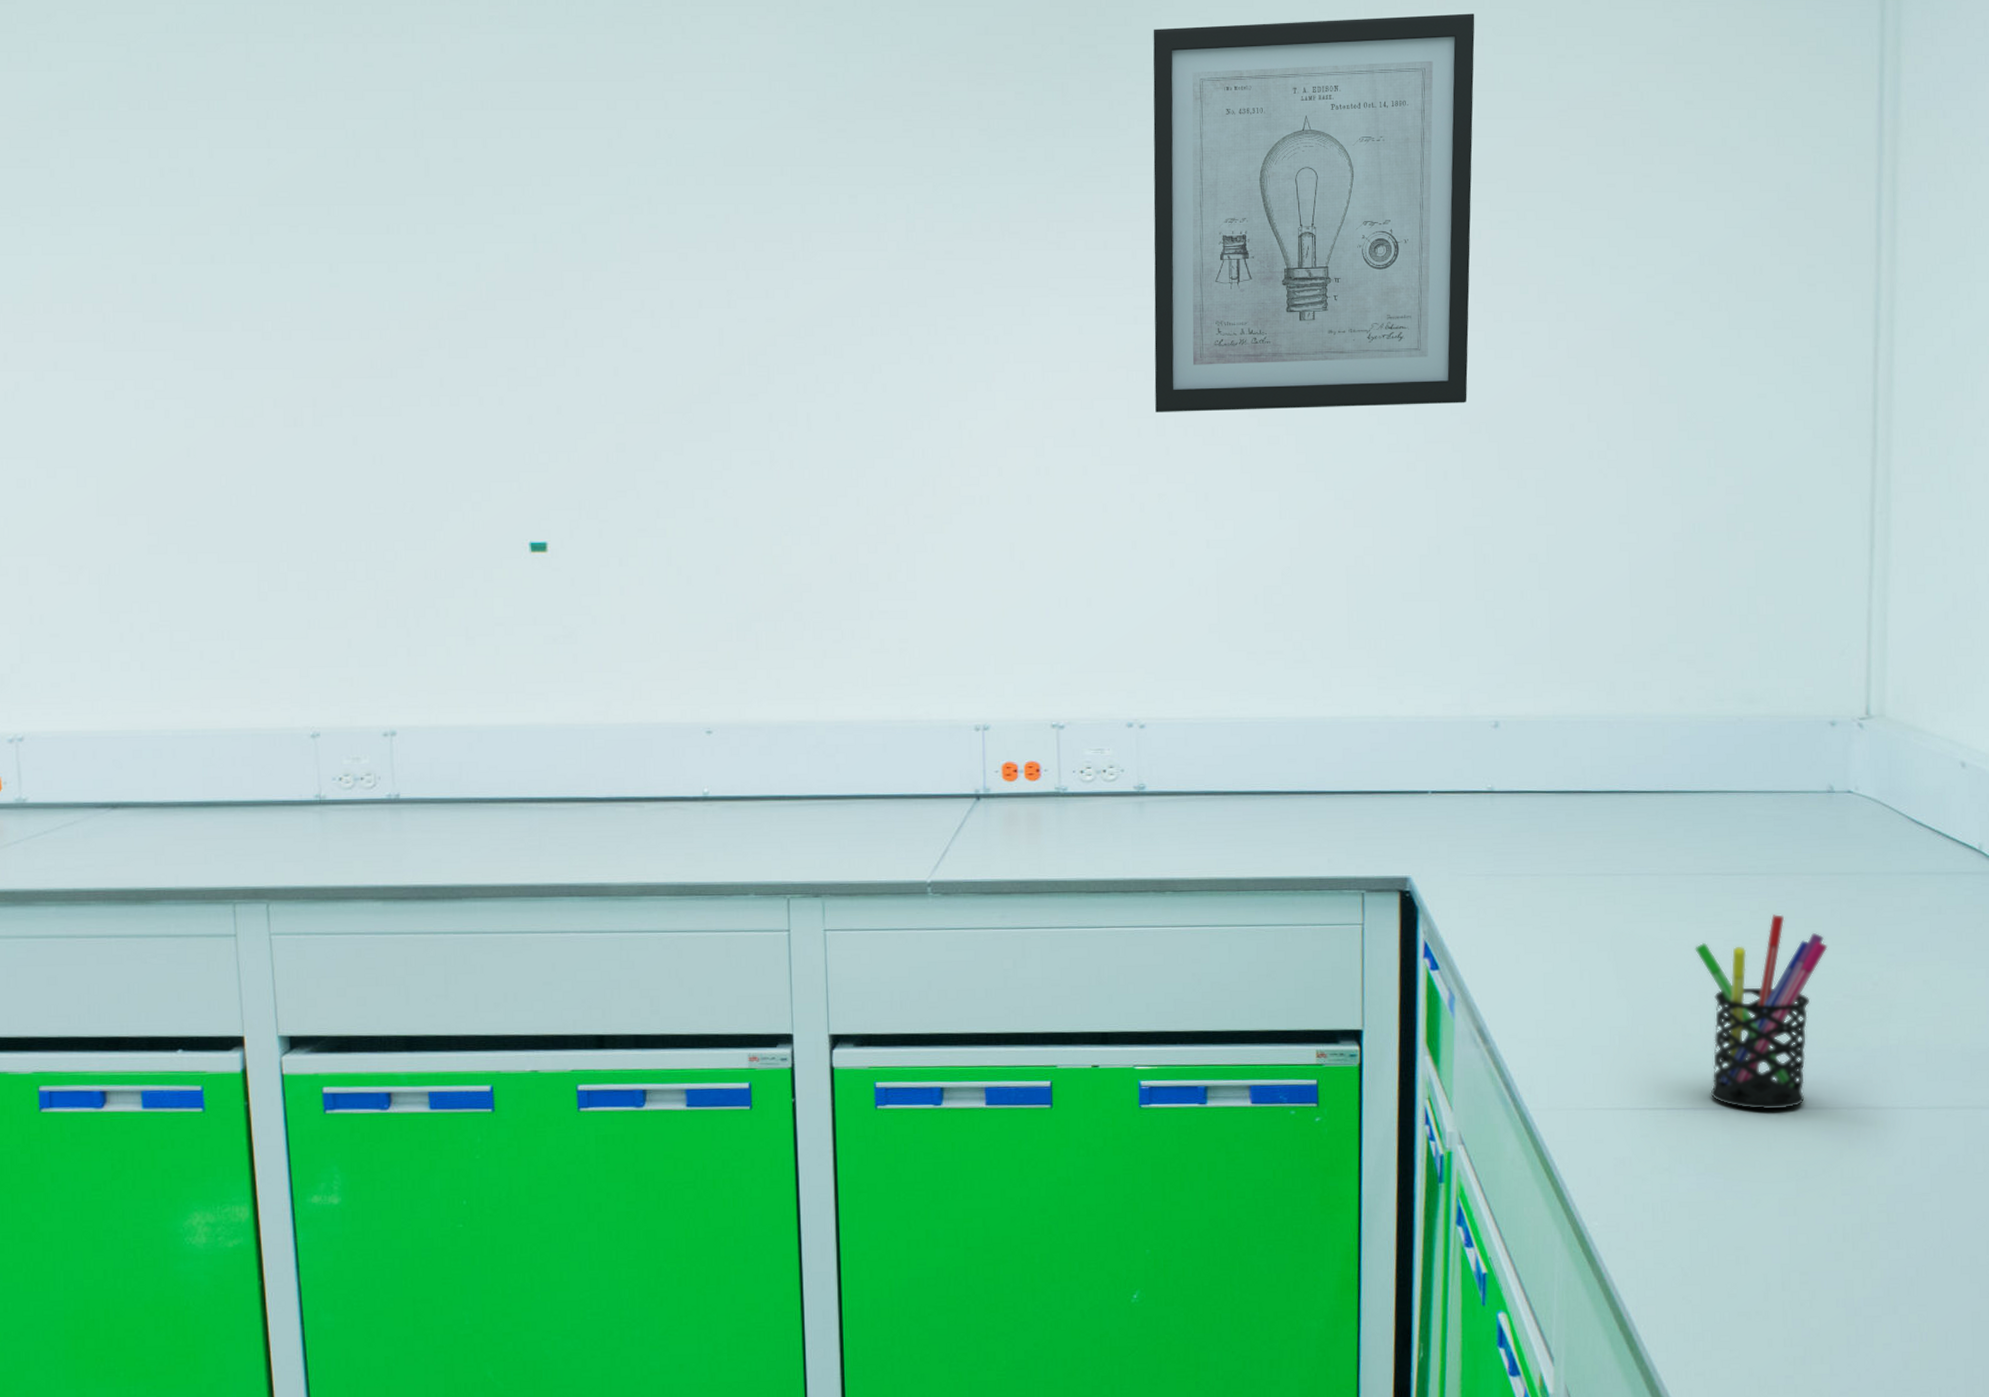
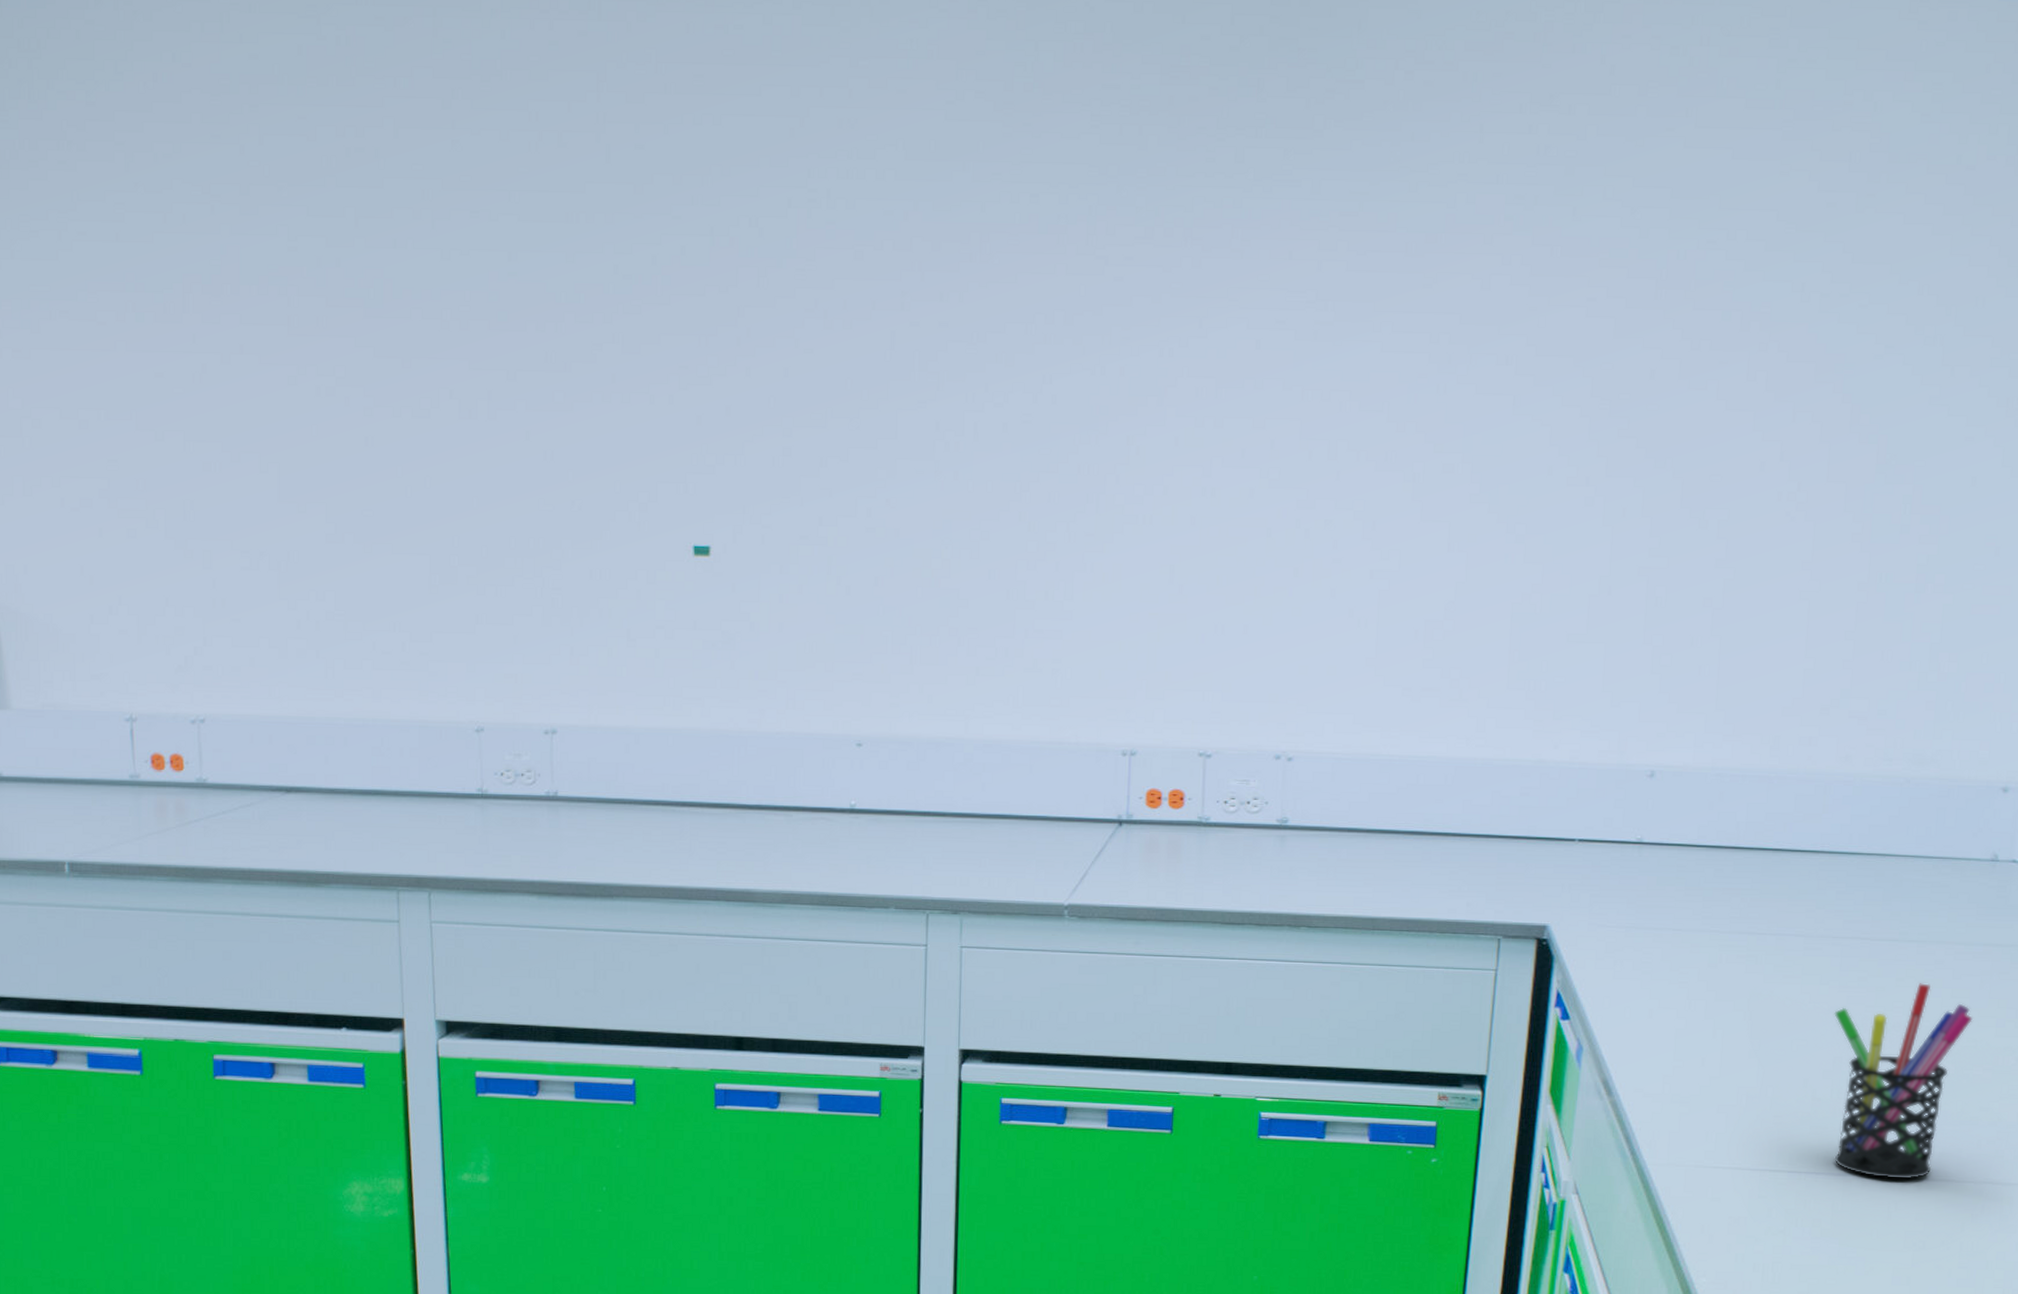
wall art: present [1153,13,1475,412] -> none [1329,10,1703,437]

